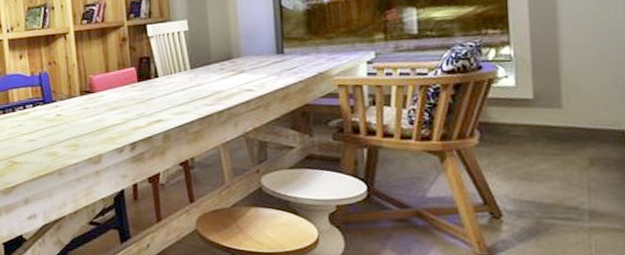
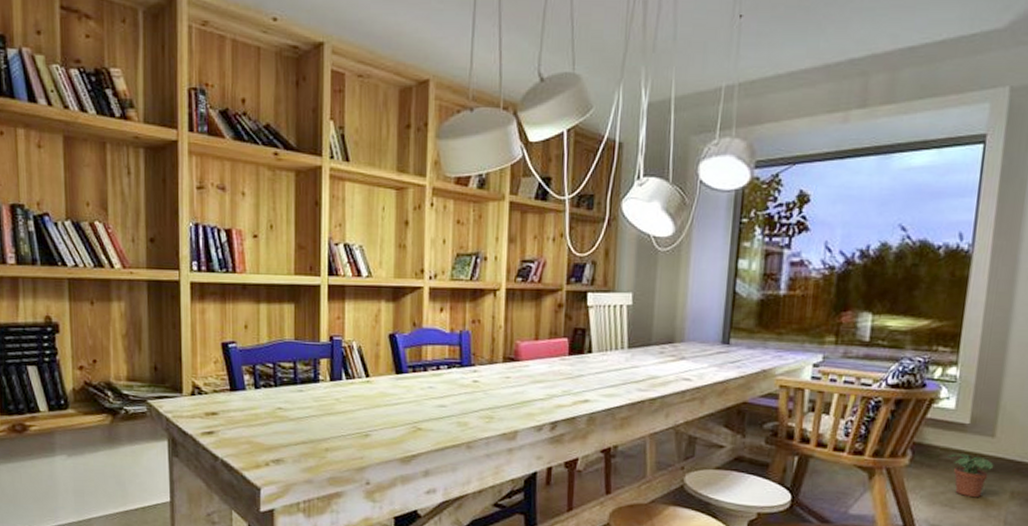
potted plant: none [516,127,566,169] -> present [947,453,994,498]

